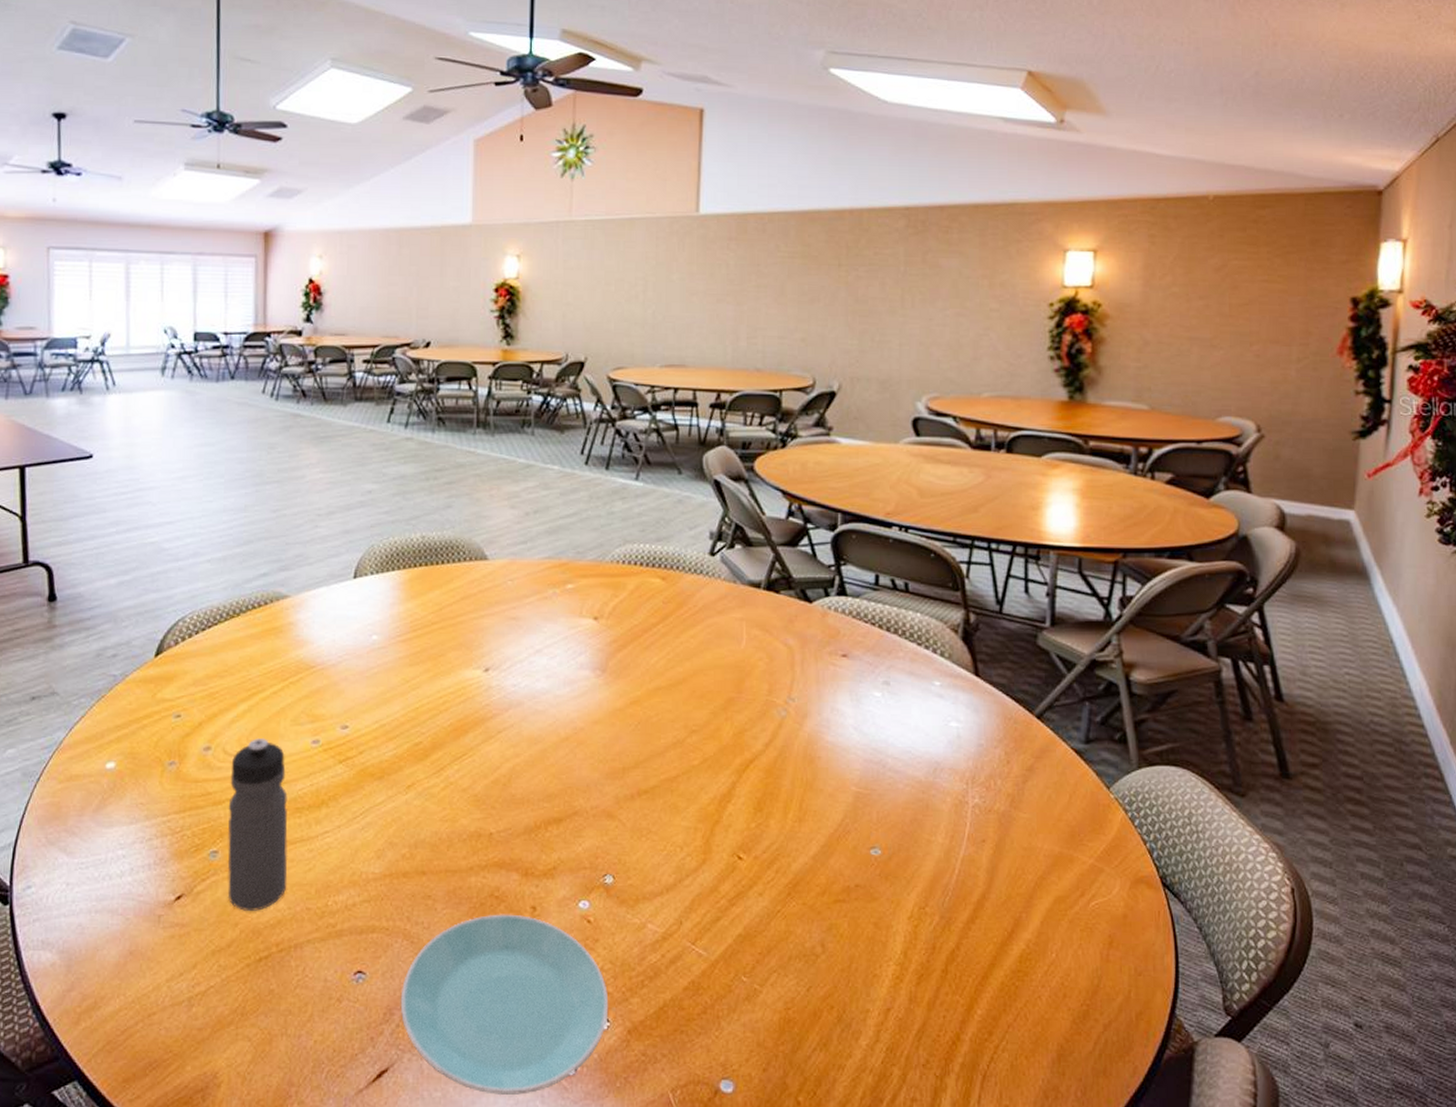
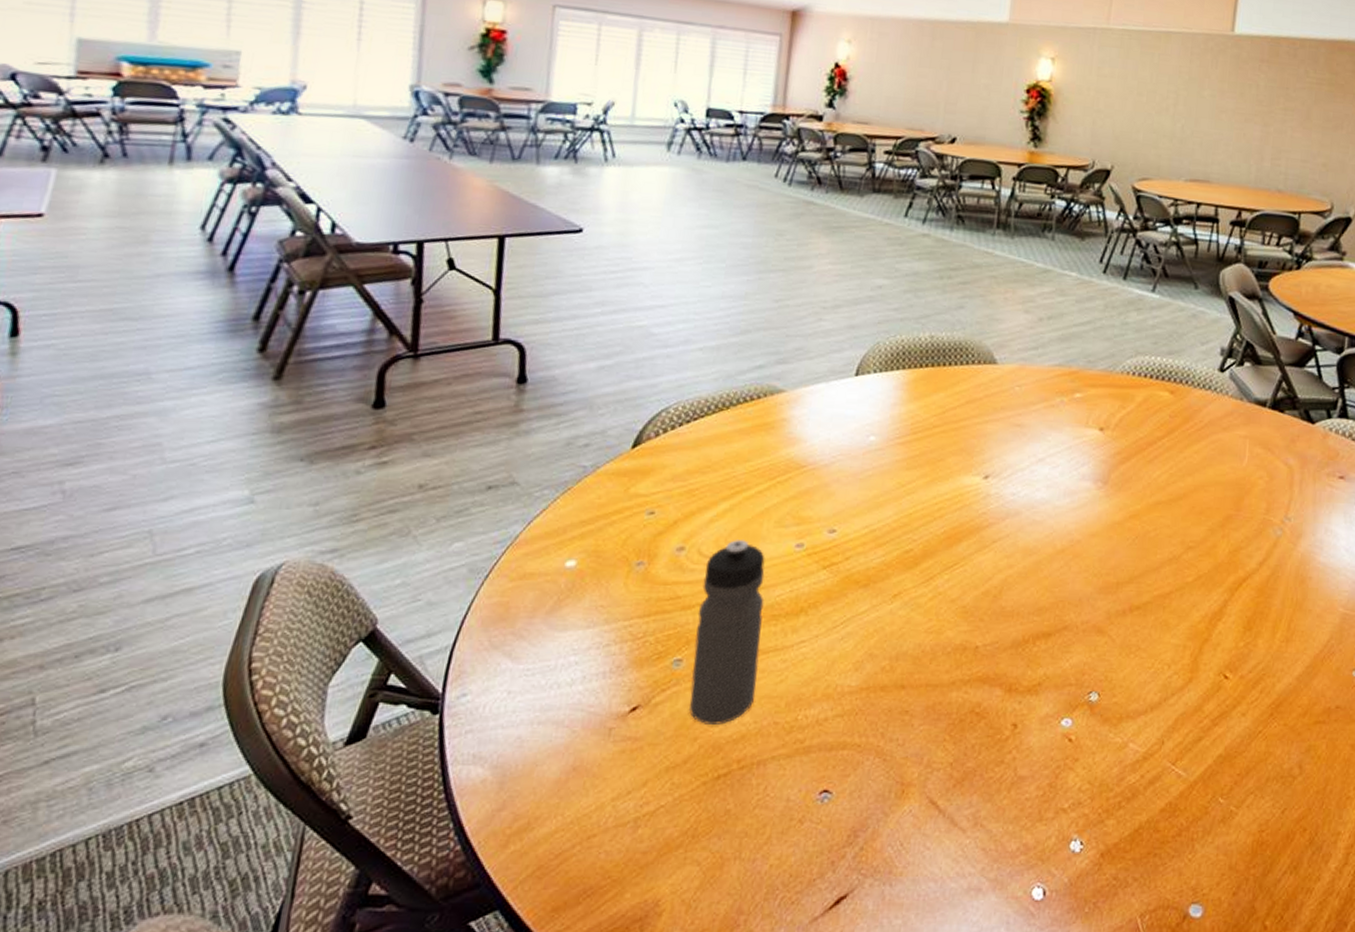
plate: present [400,914,609,1095] -> none [865,731,1084,922]

